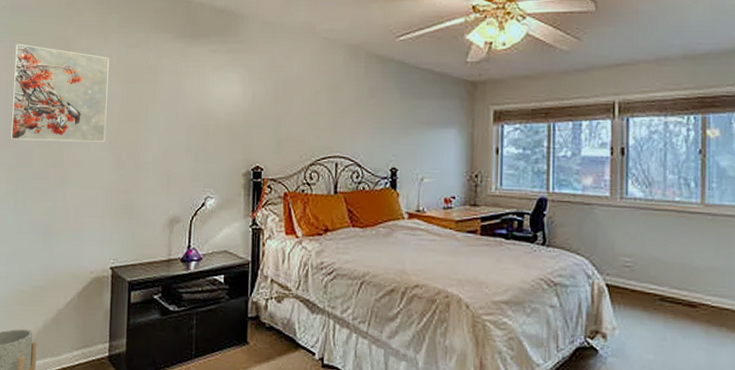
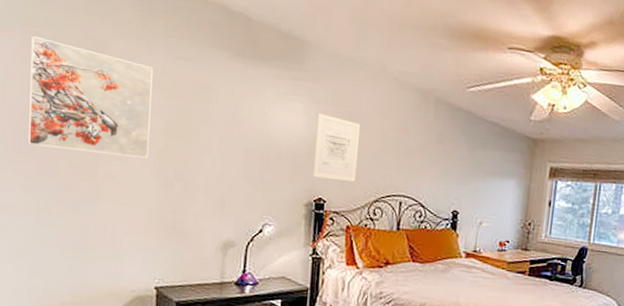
wall art: none [250,81,293,147] -> present [313,113,360,182]

